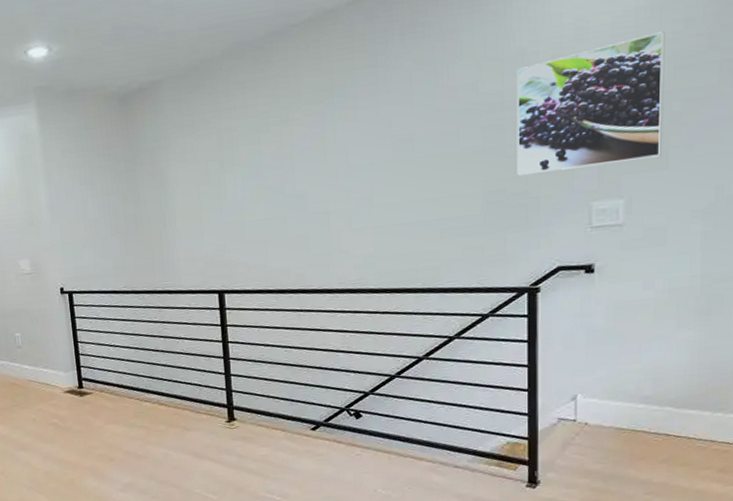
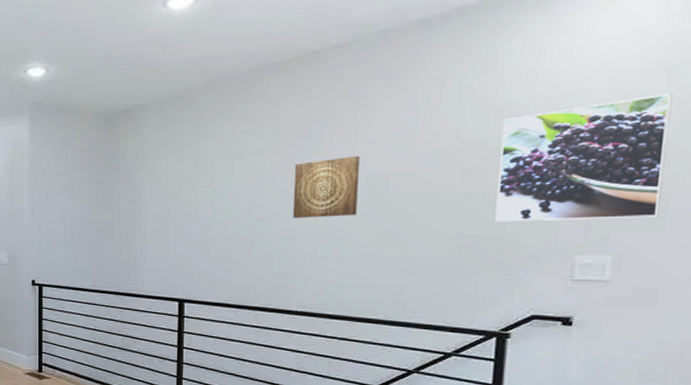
wall art: none [321,118,387,191] -> present [292,155,360,218]

